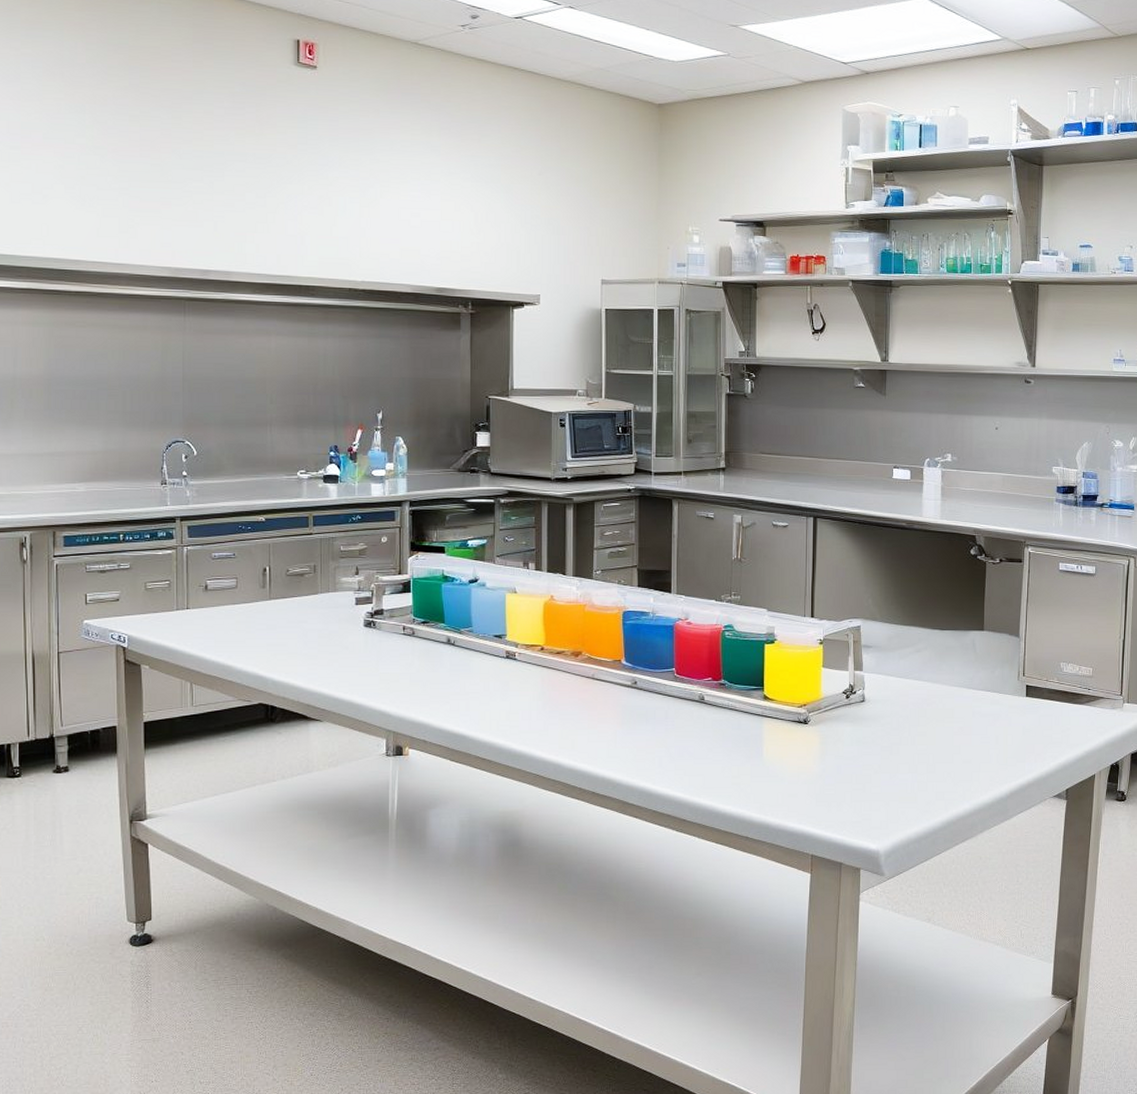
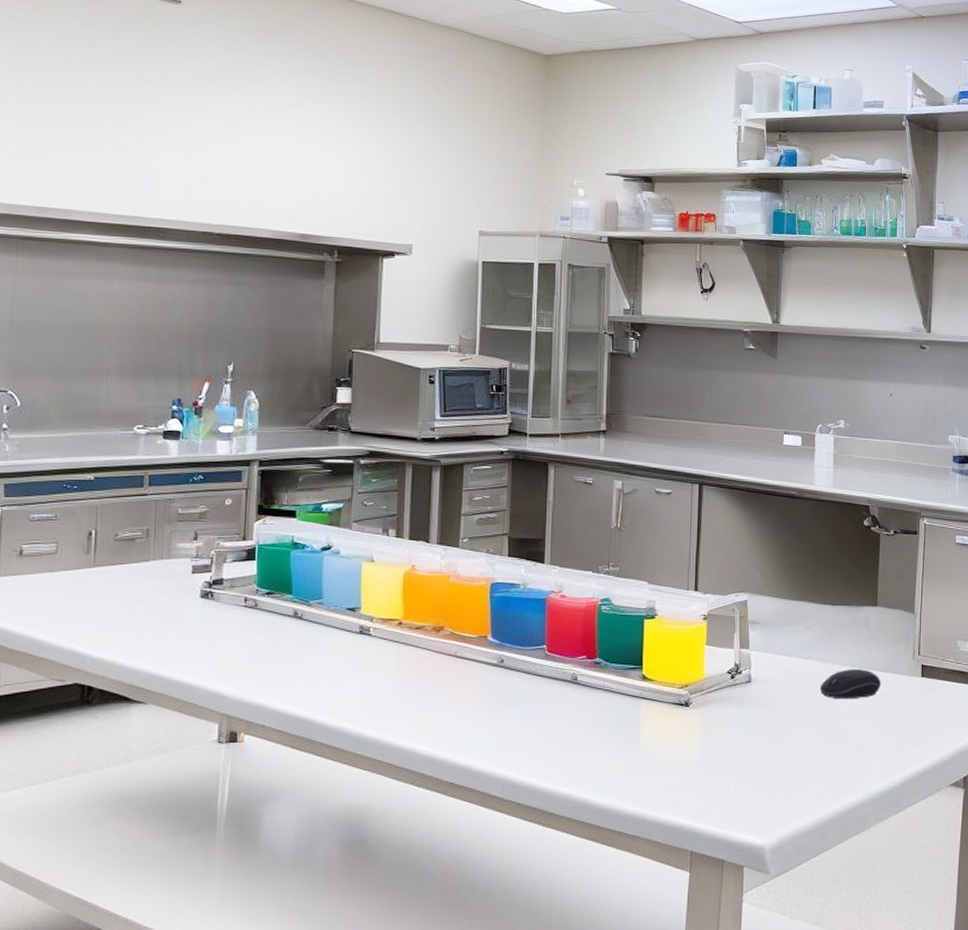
computer mouse: none [929,689,988,717] -> present [819,669,882,699]

